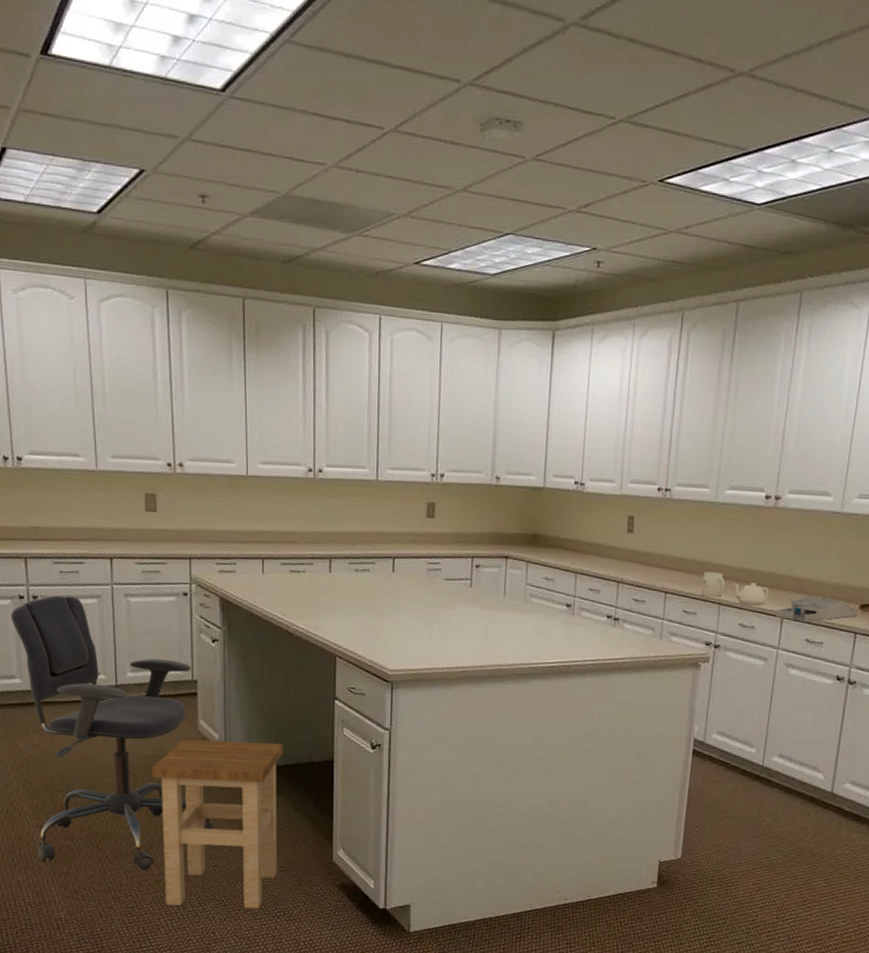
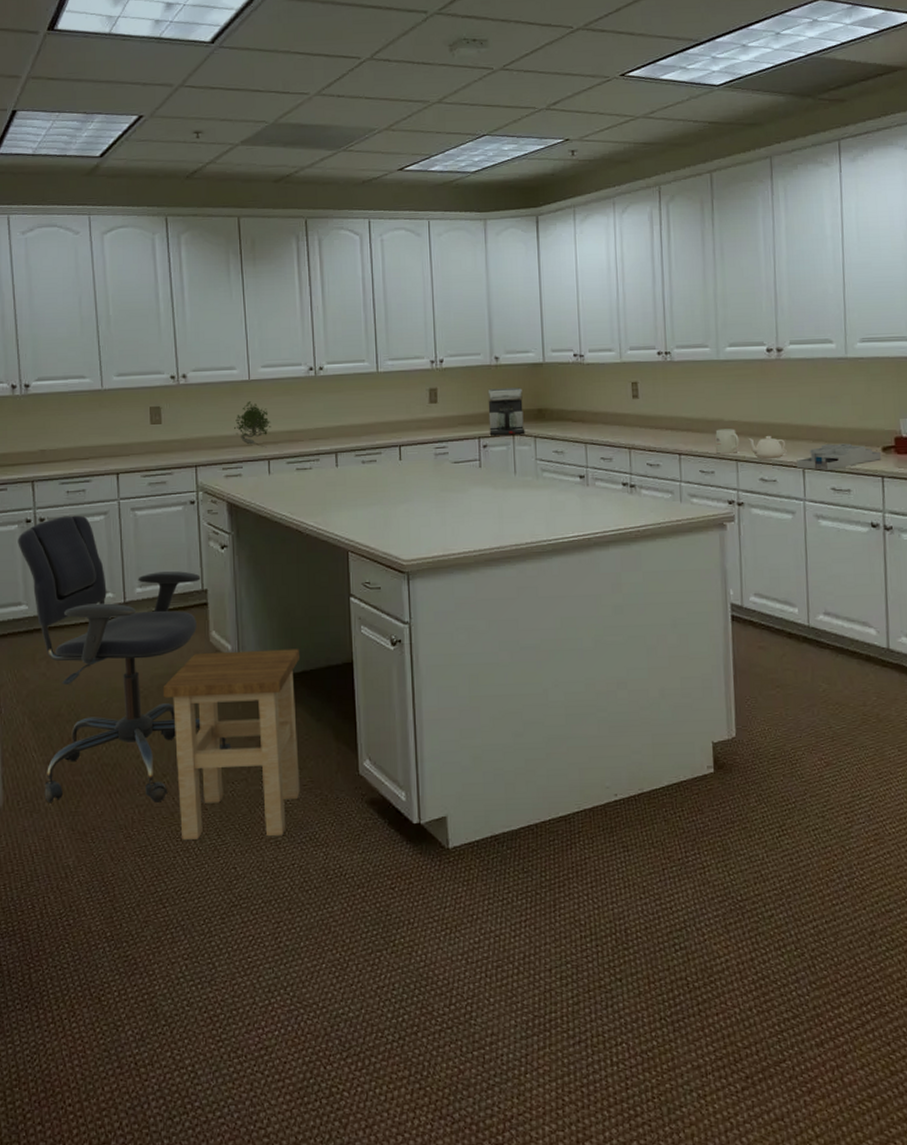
plant: none [230,497,267,547] -> present [234,401,271,448]
coffee maker: none [483,508,520,558] -> present [487,387,525,436]

